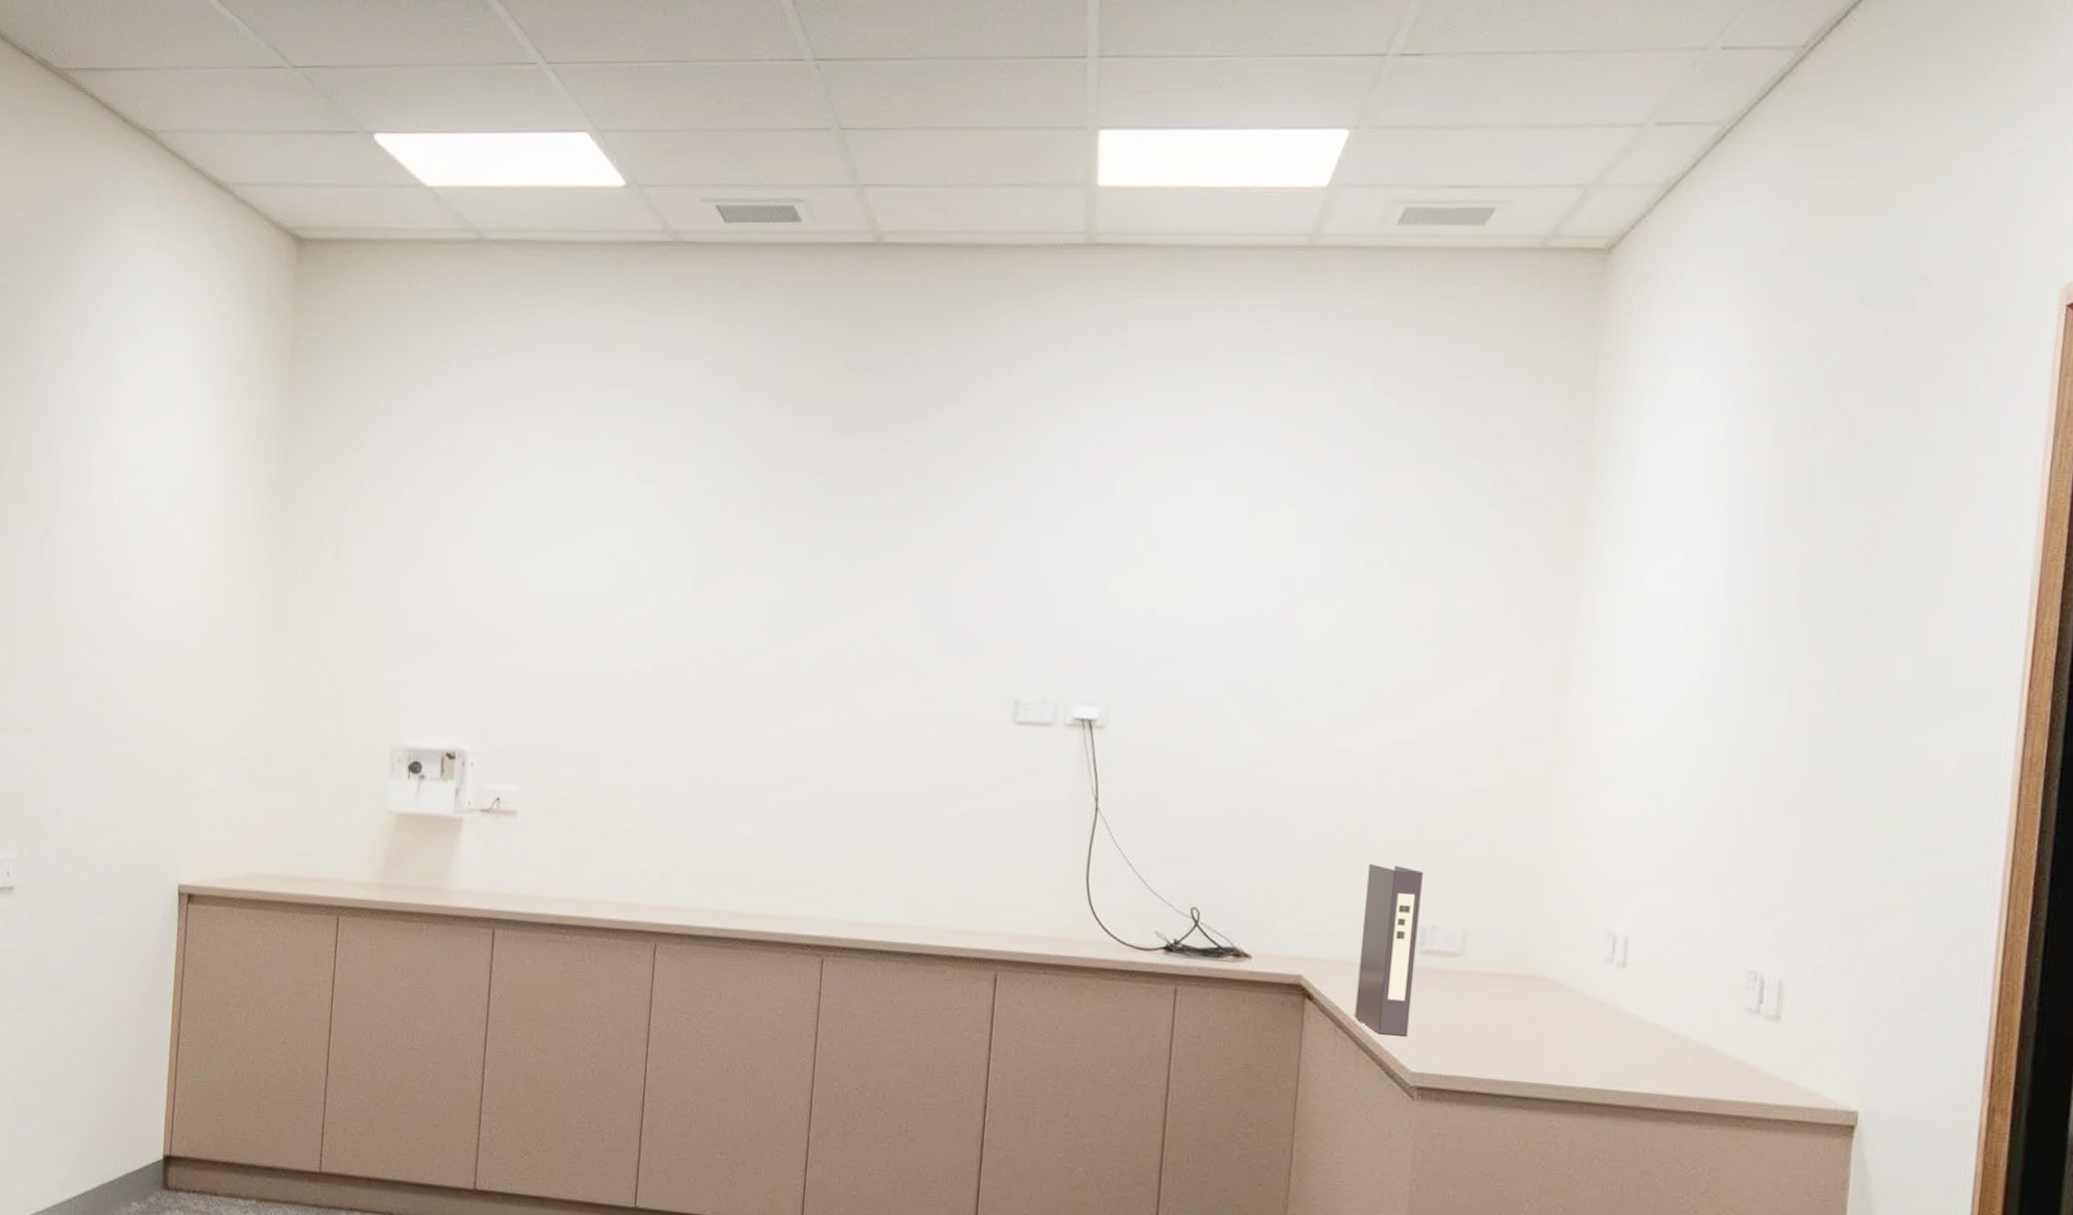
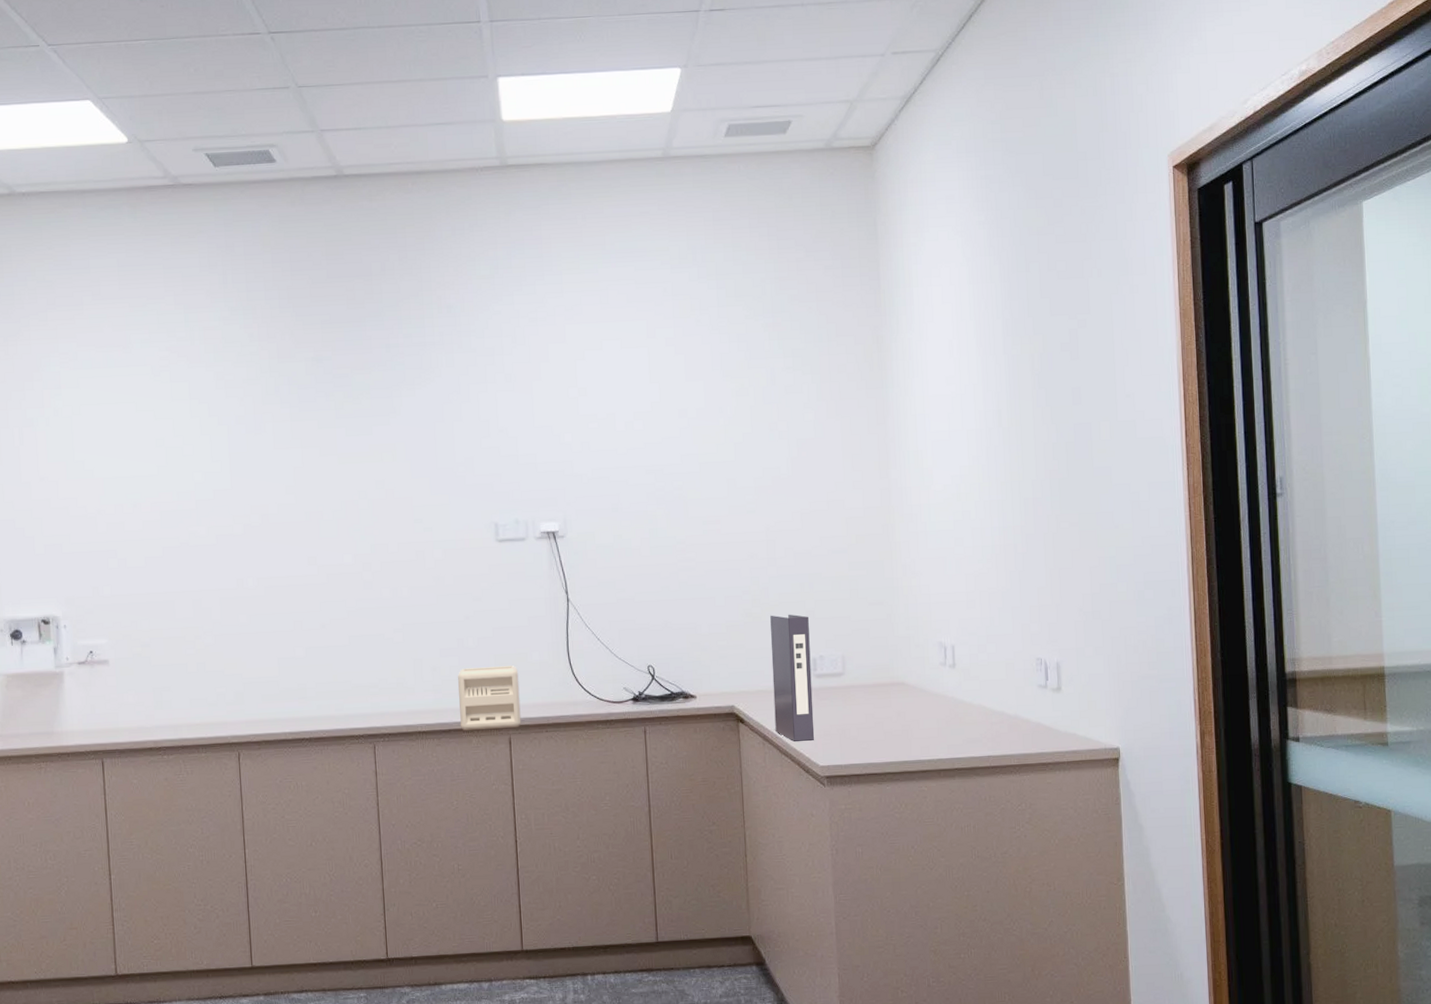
desk organizer: none [935,879,1019,964] -> present [457,666,521,731]

